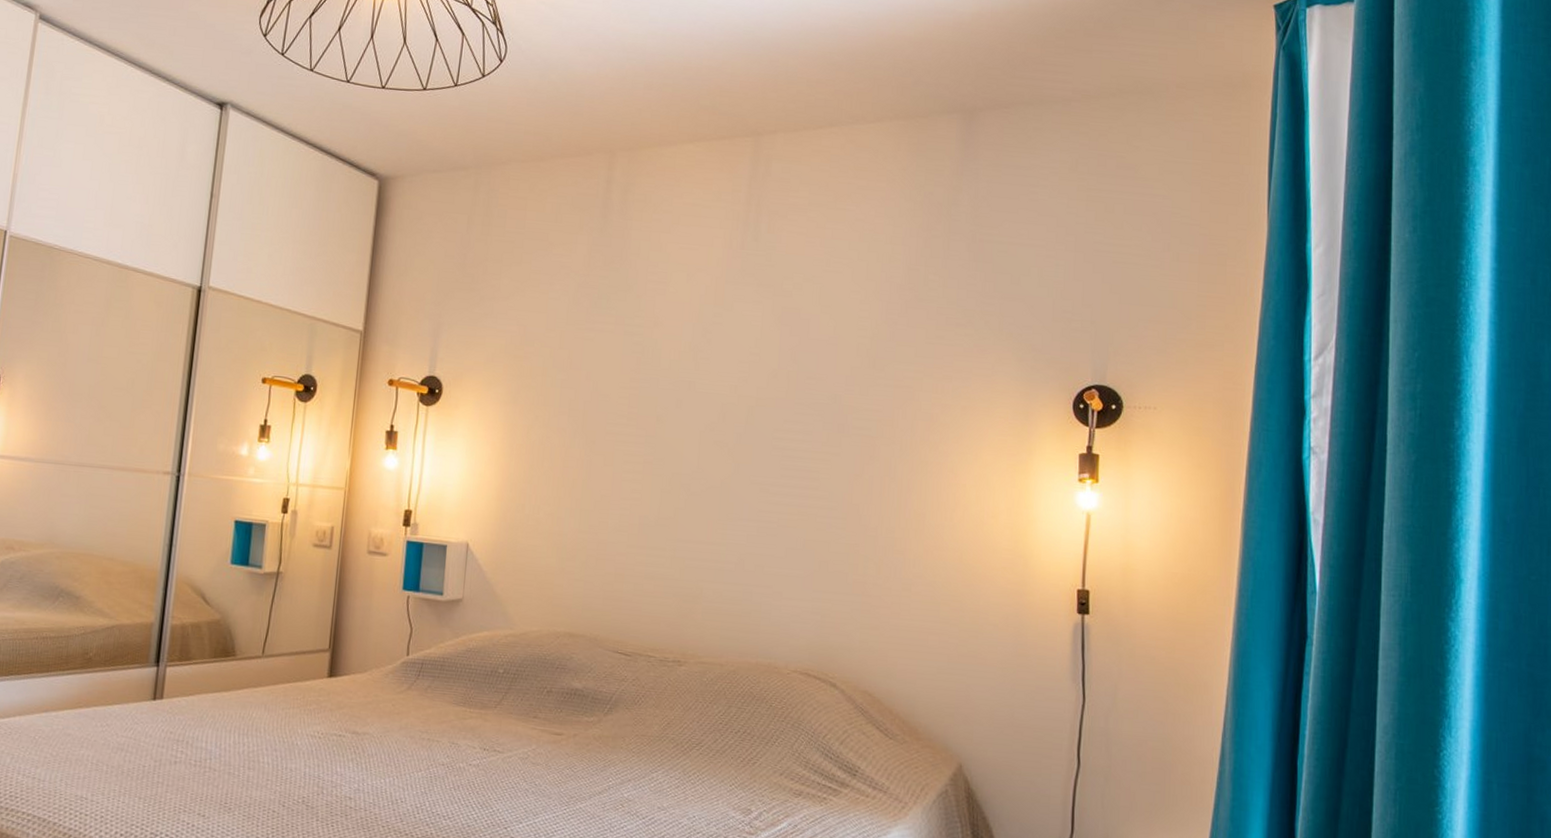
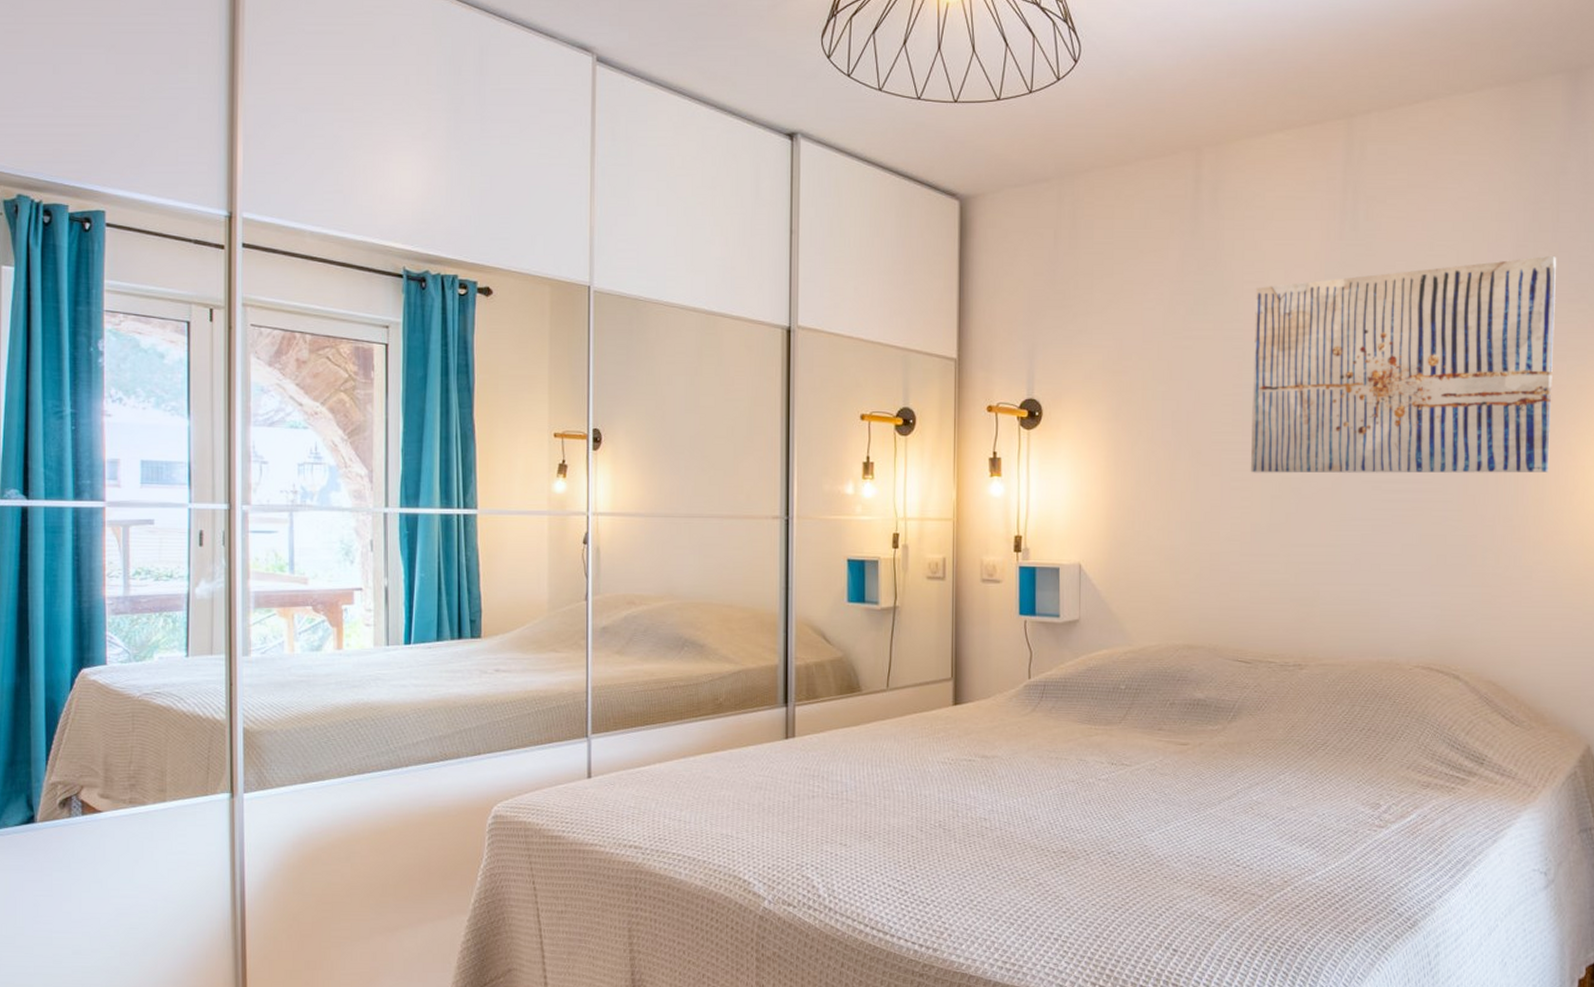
wall art: none [642,280,947,488] -> present [1250,255,1557,473]

